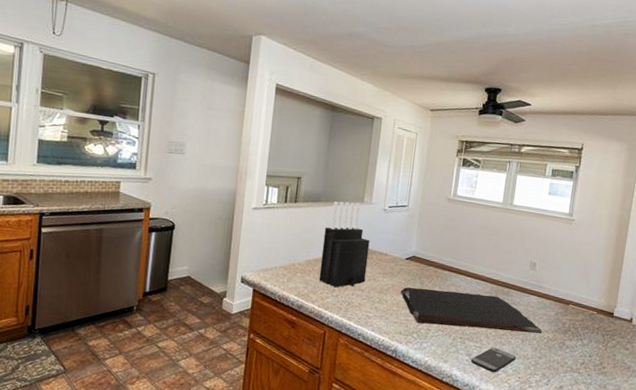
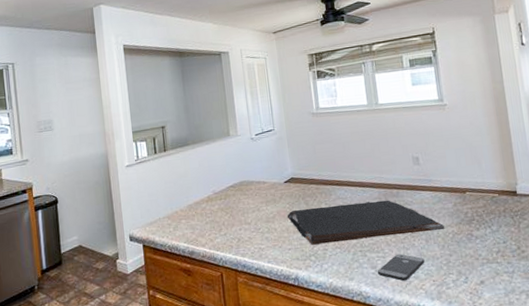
knife block: present [319,201,370,288] -> none [198,138,250,227]

